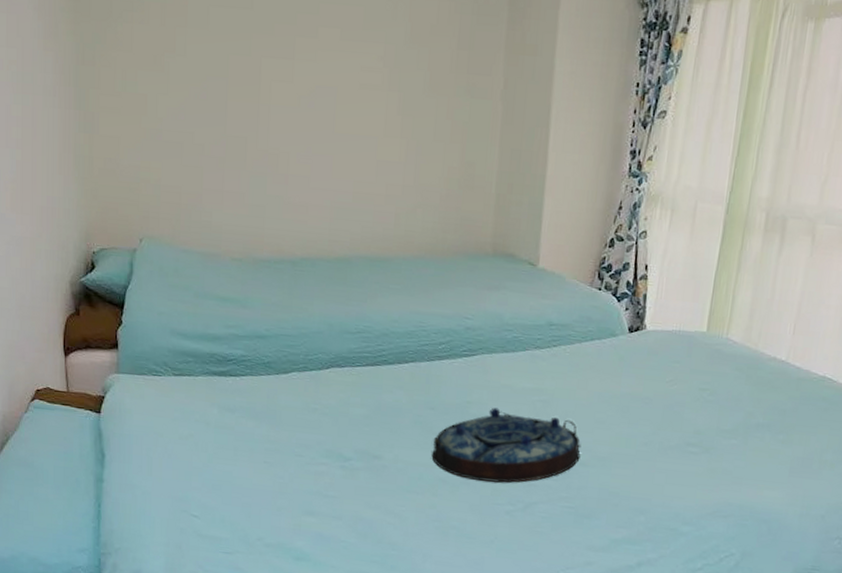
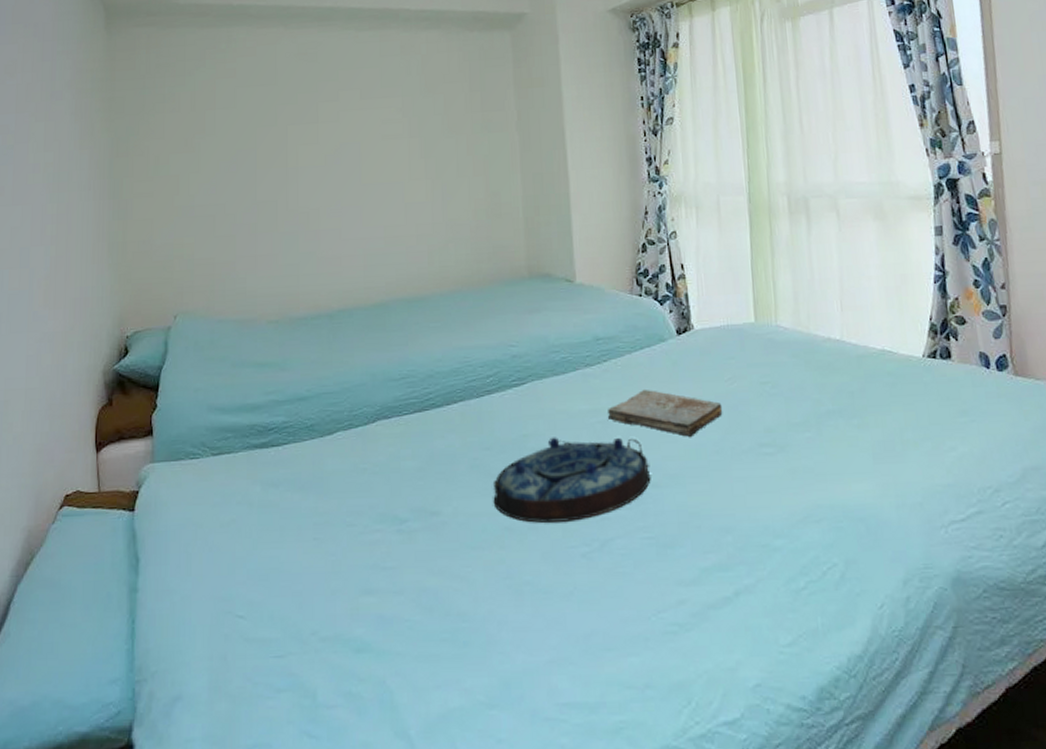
book: none [549,377,659,427] -> present [608,389,723,437]

